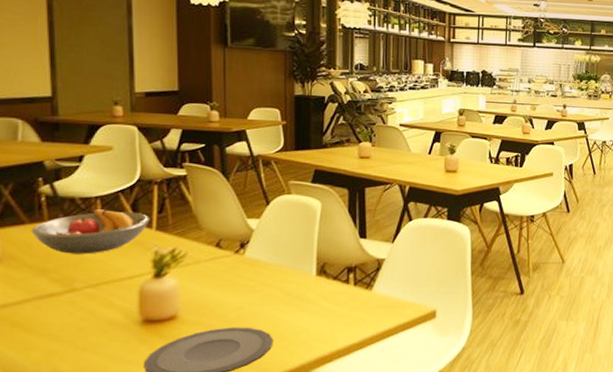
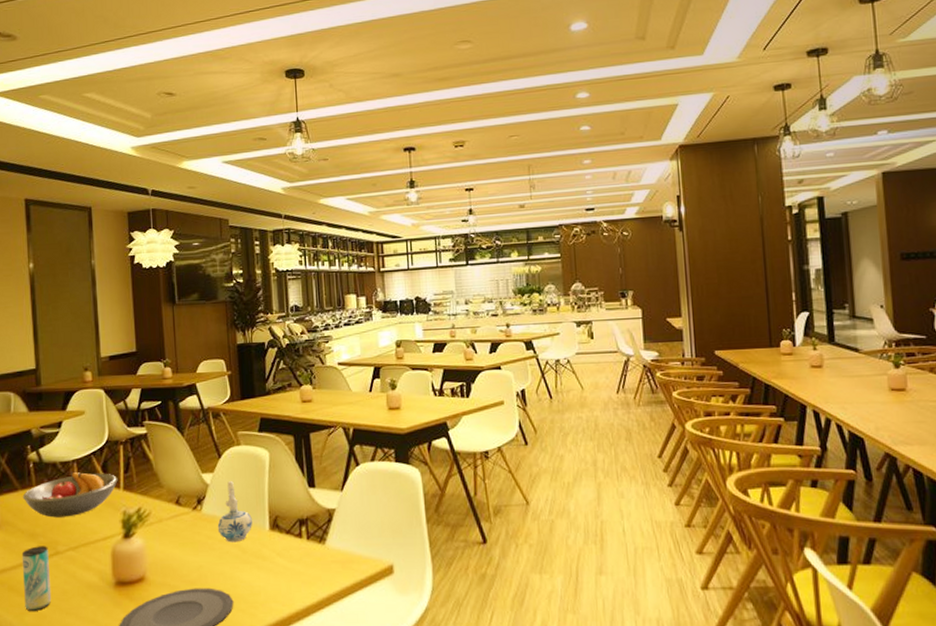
beverage can: none [28,282,65,347] -> present [21,546,52,611]
ceramic pitcher: none [261,228,299,286] -> present [217,481,252,543]

